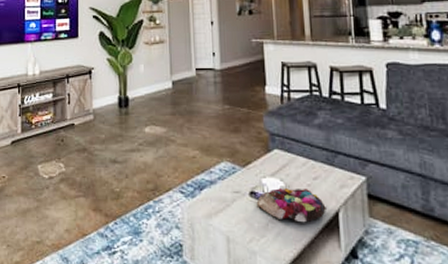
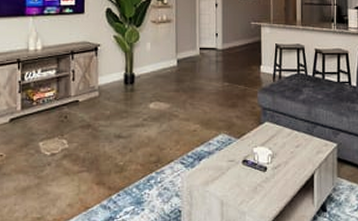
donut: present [256,188,326,223] -> none [248,156,304,185]

